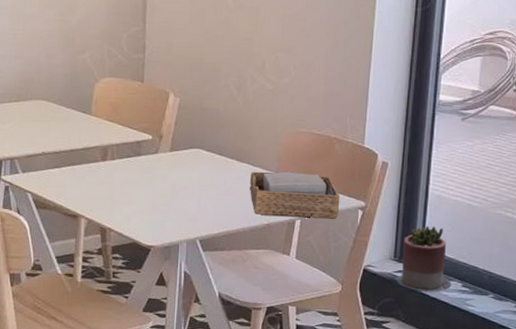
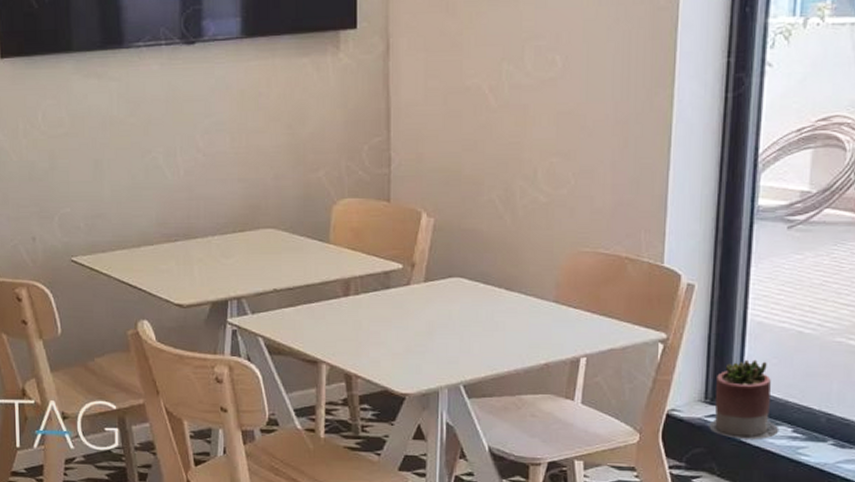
napkin holder: present [249,171,340,219] -> none [521,301,635,355]

